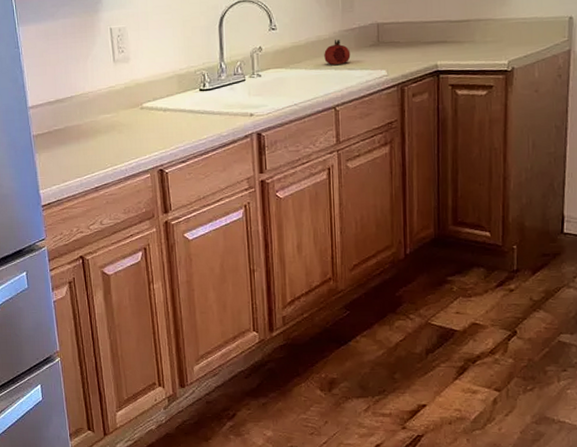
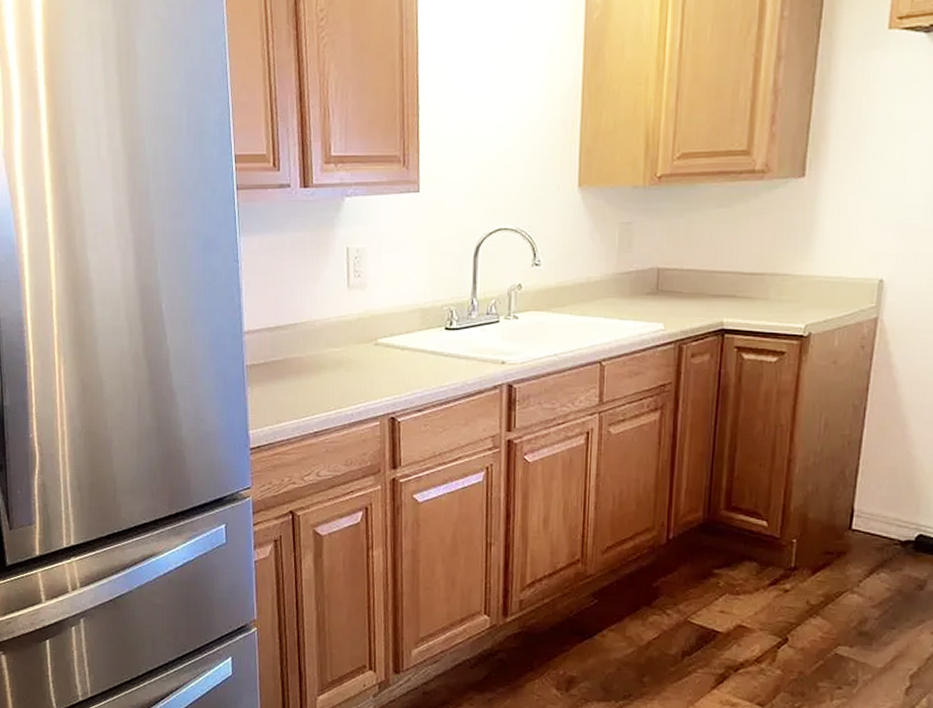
fruit: present [324,39,351,65] -> none [593,282,624,312]

